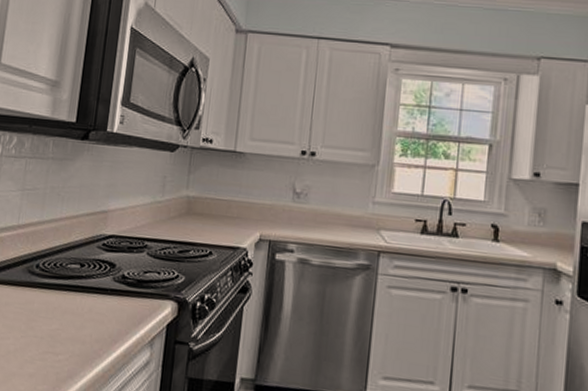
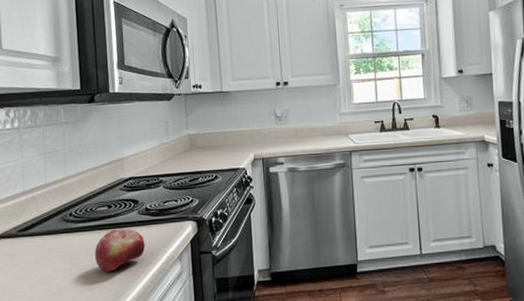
fruit: none [54,293,115,345] -> present [95,228,145,273]

